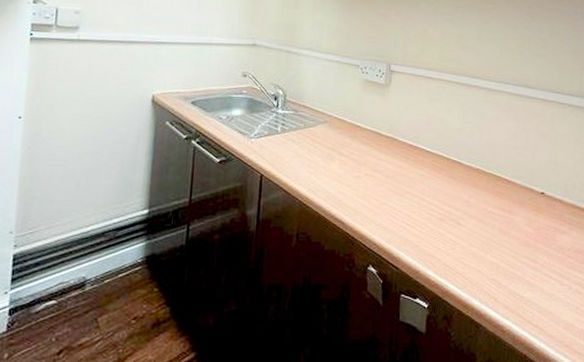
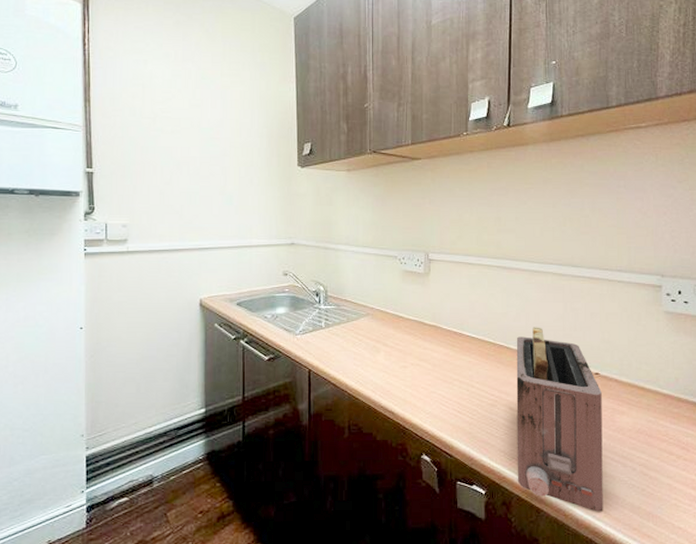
toaster: none [460,144,546,328] -> present [516,327,603,512]

